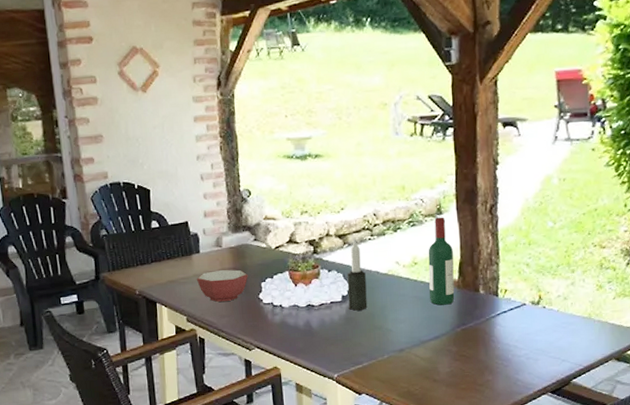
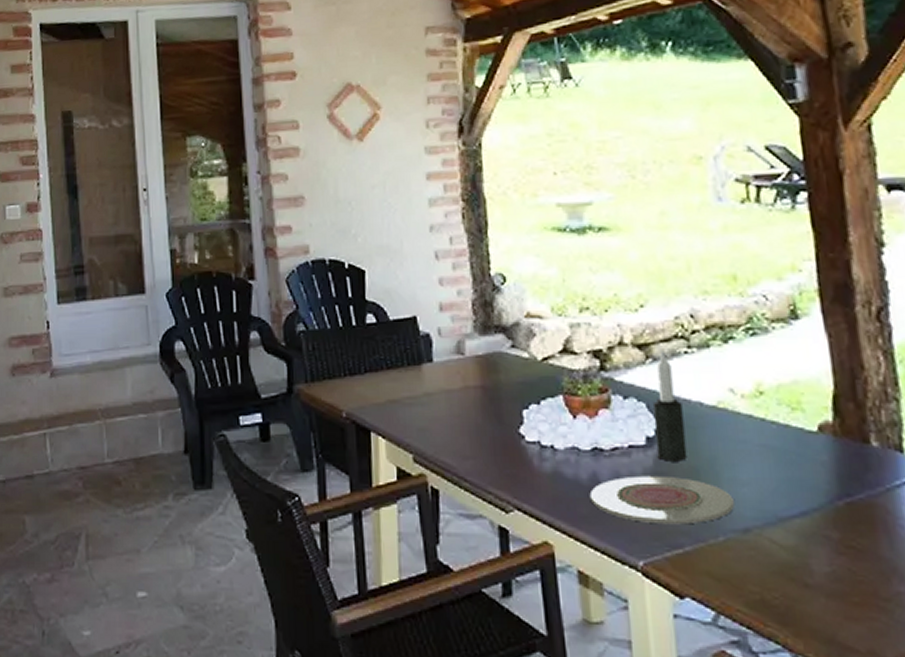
bowl: present [196,269,248,302] -> none [427,389,503,435]
plate: none [304,320,395,351] -> present [589,475,734,525]
wine bottle: present [428,217,455,305] -> none [780,323,830,462]

